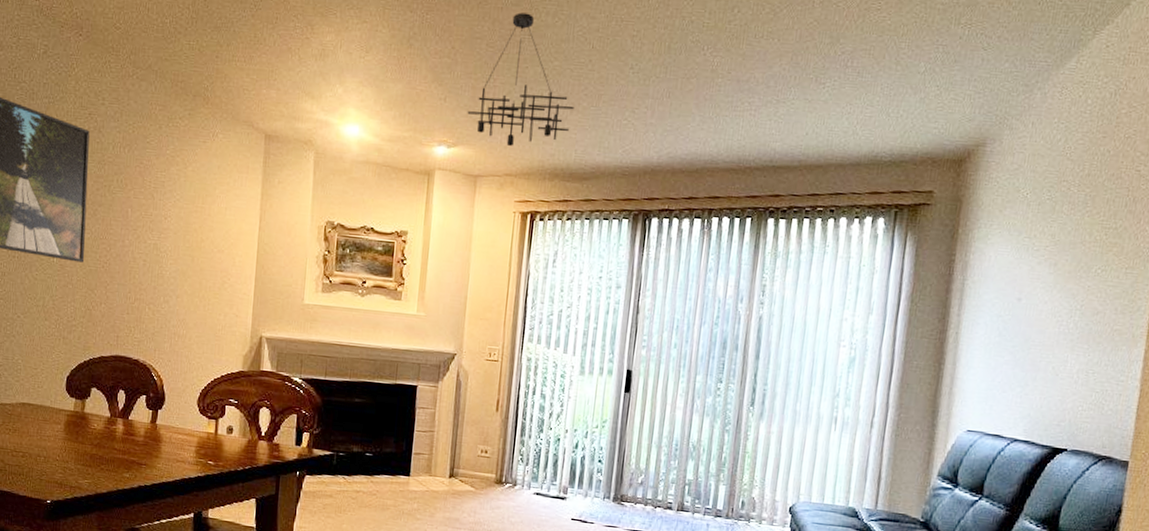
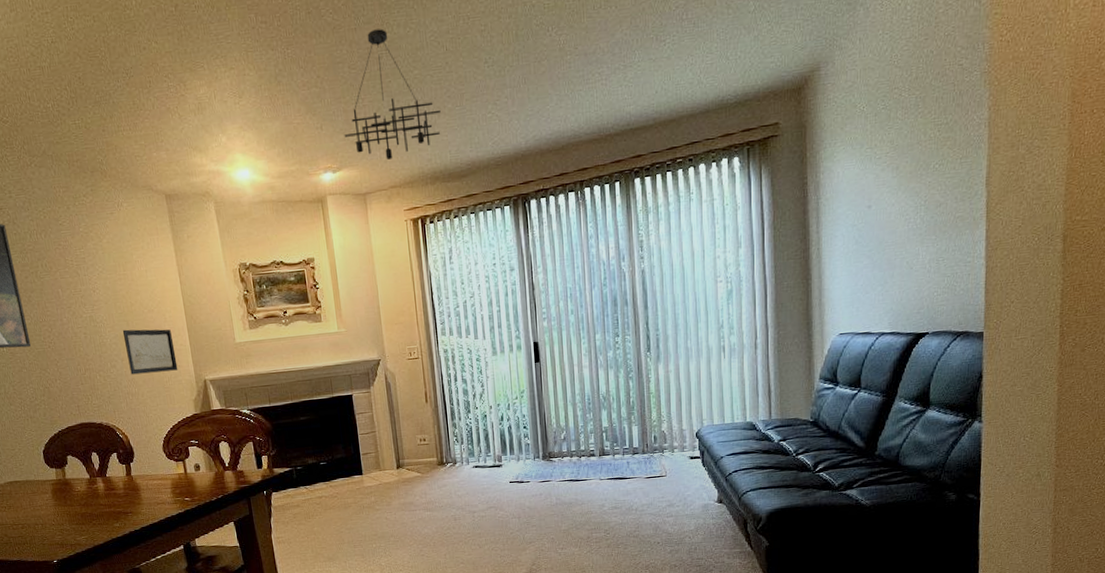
wall art: none [183,265,237,320] -> present [122,329,178,375]

